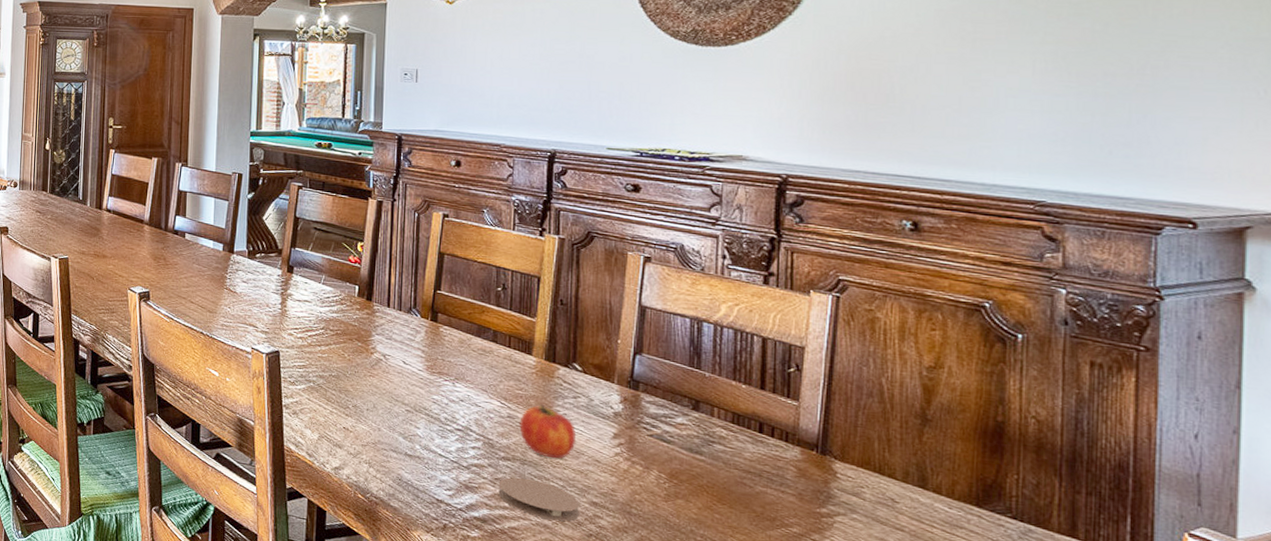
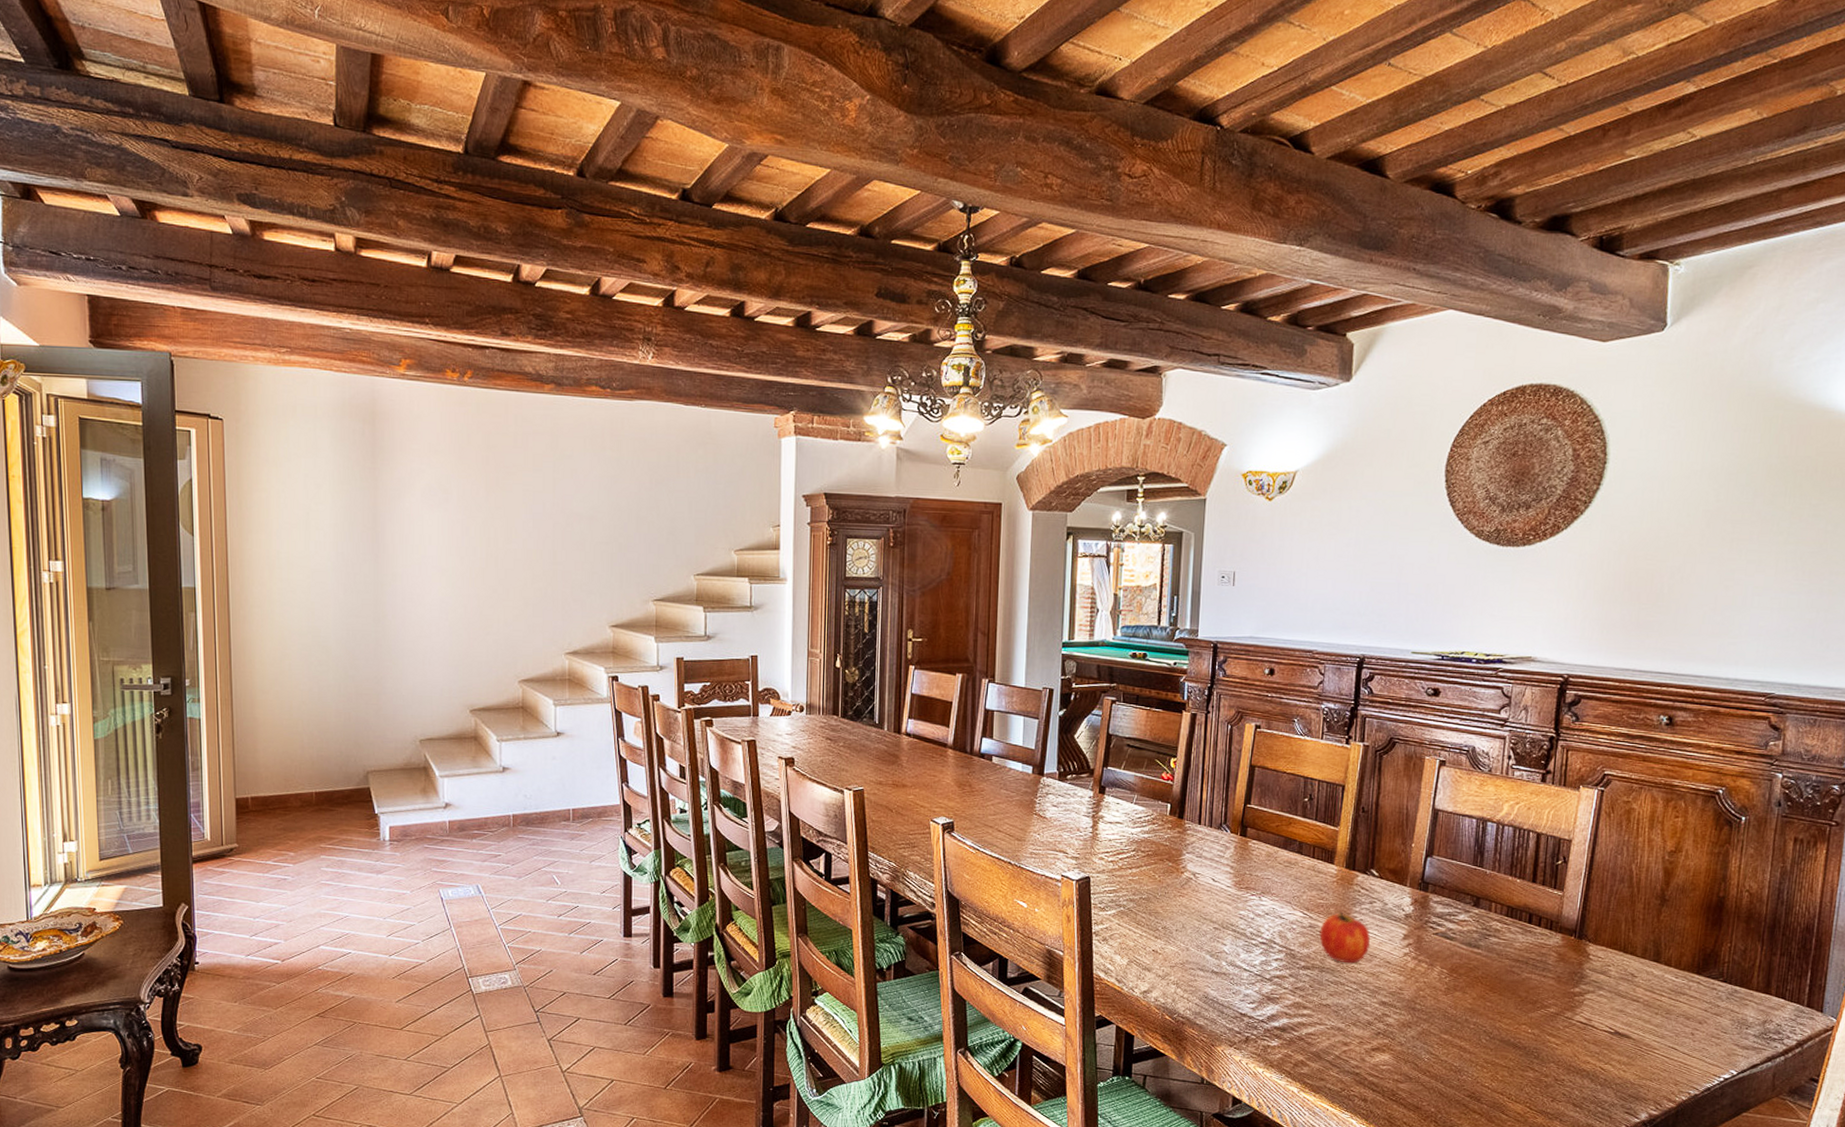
coaster: present [498,477,581,522] -> none [1297,985,1371,1023]

